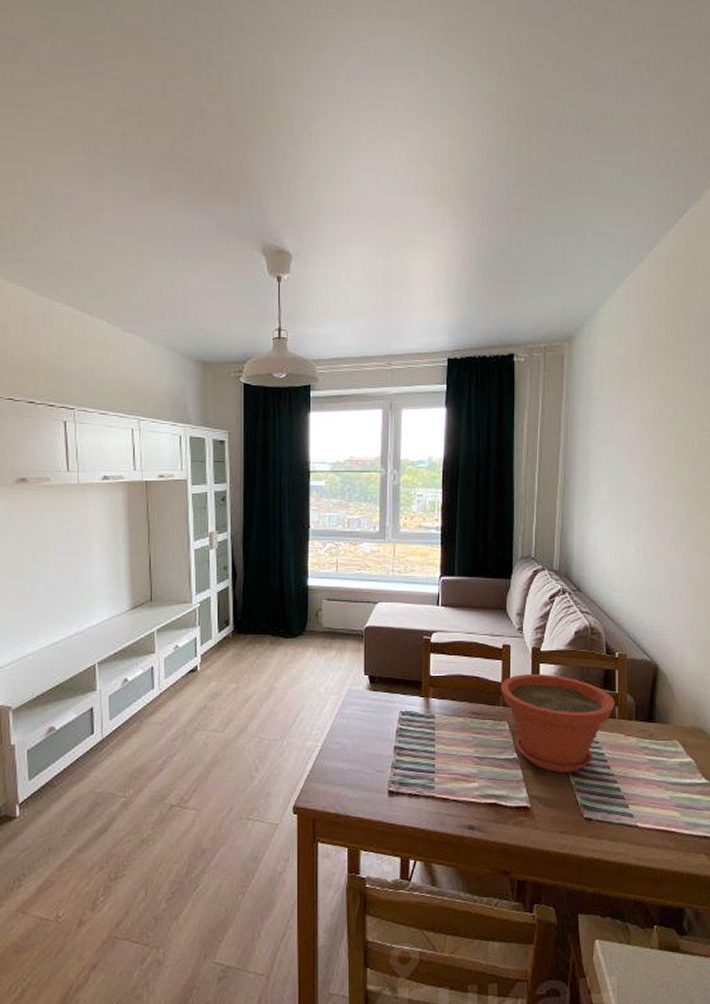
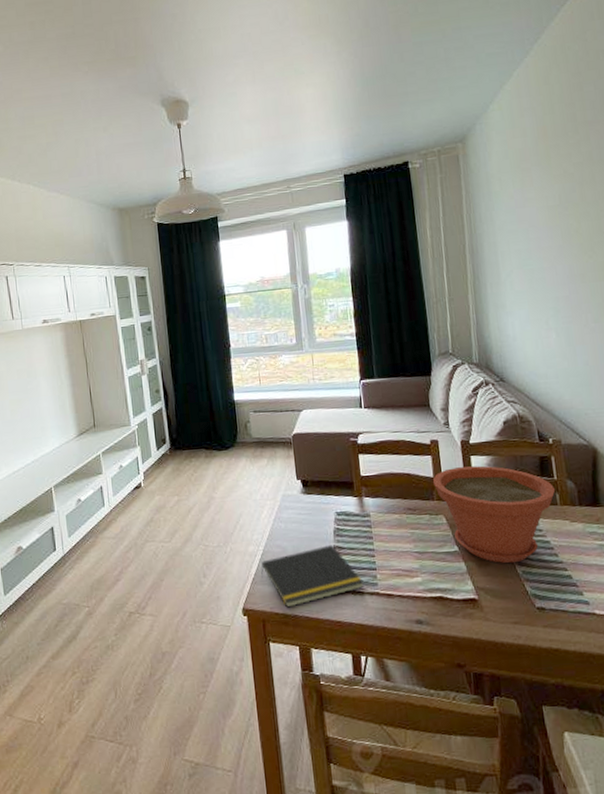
notepad: none [317,745,422,807] -> present [261,545,365,608]

